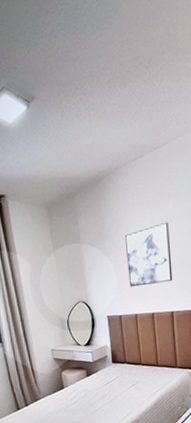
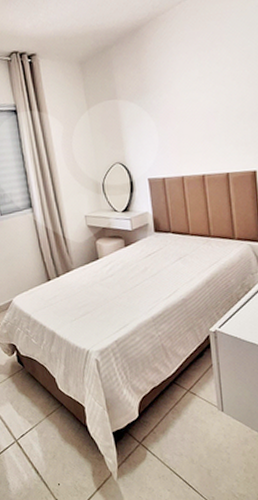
wall art: present [125,222,173,287] -> none [169,69,228,146]

